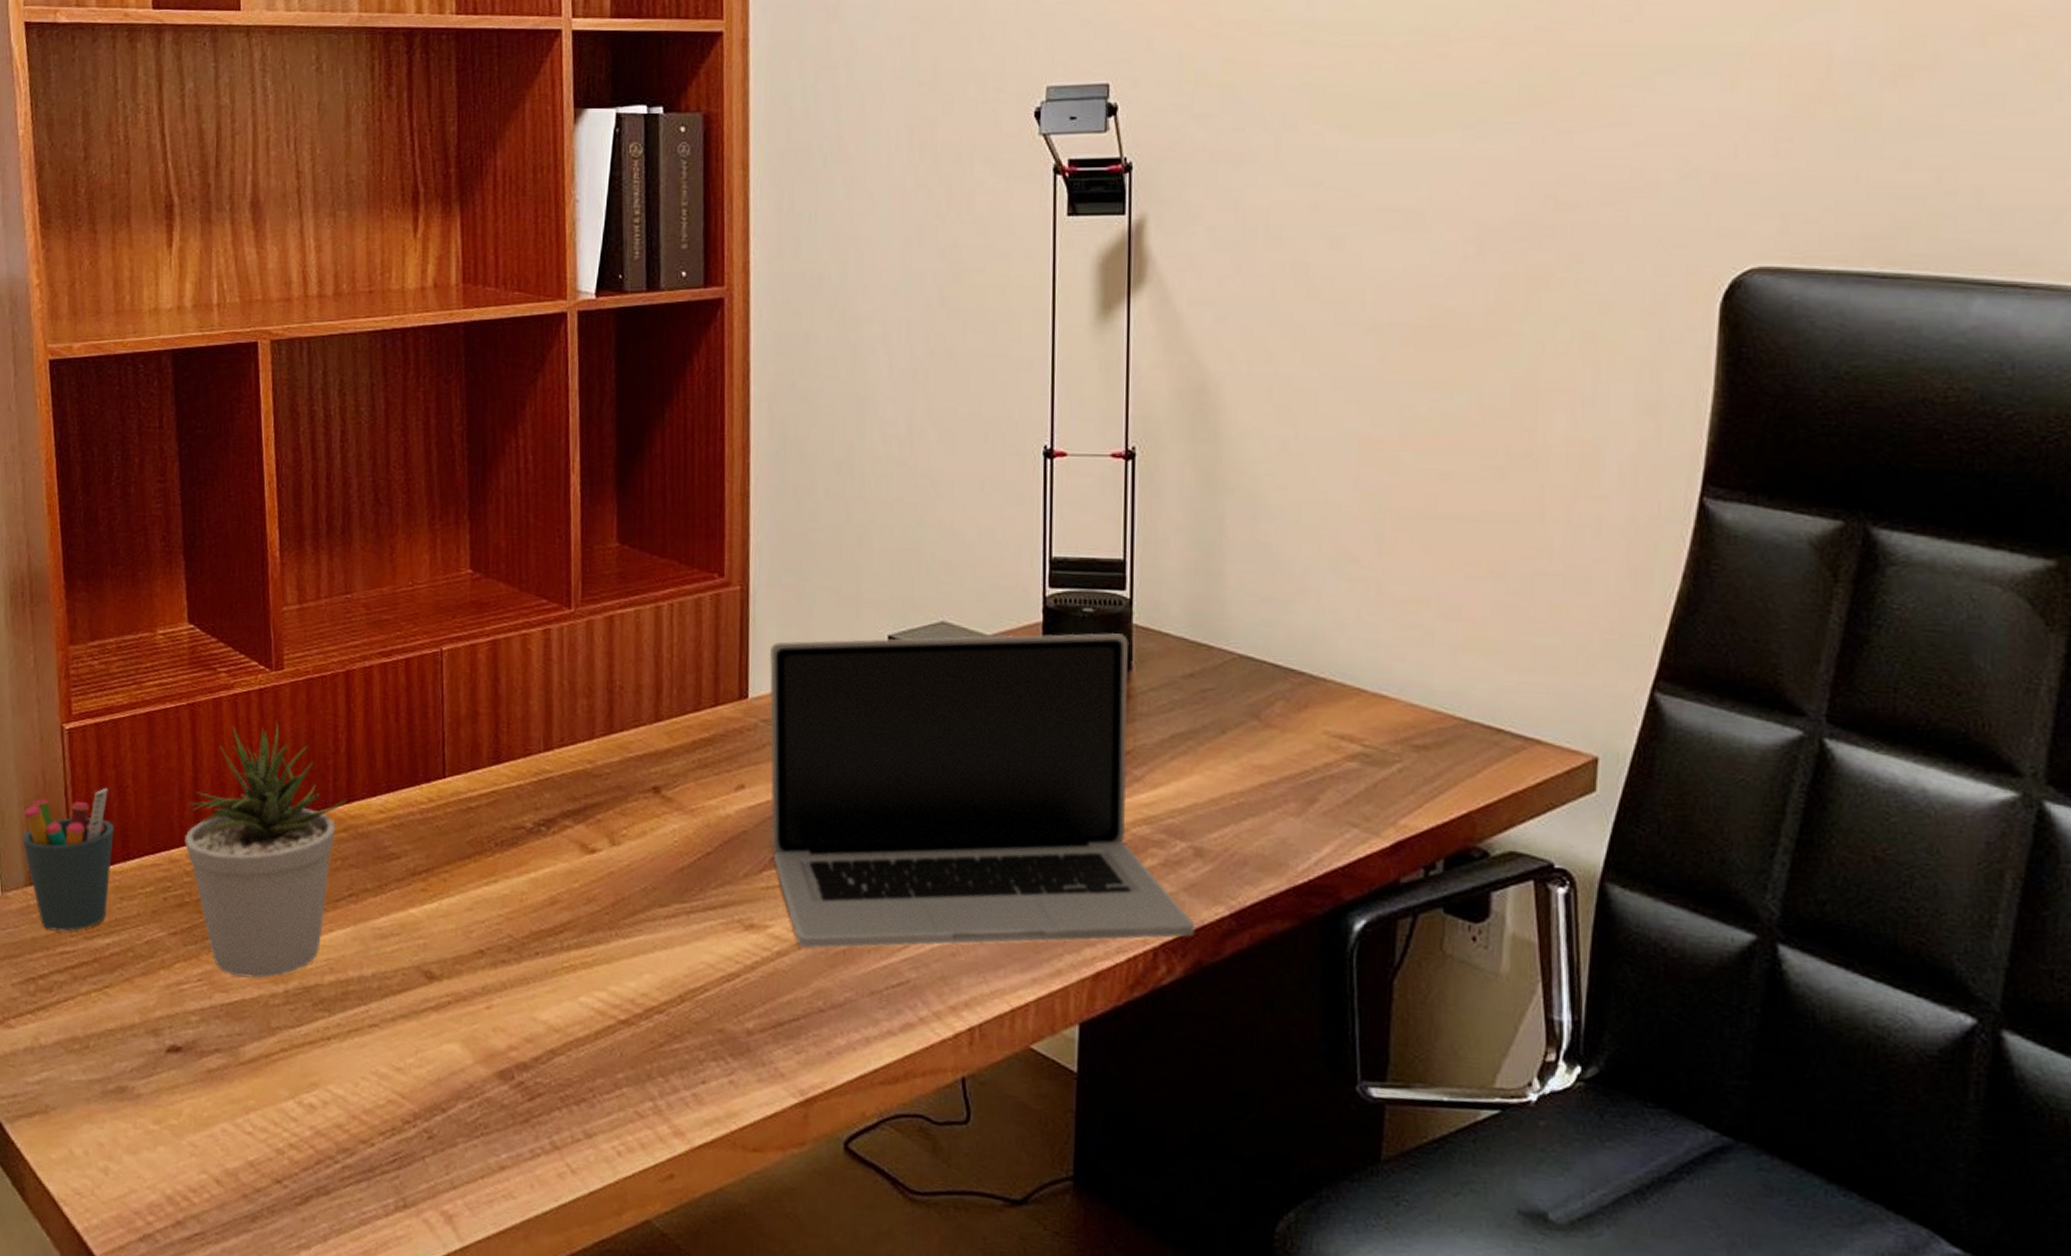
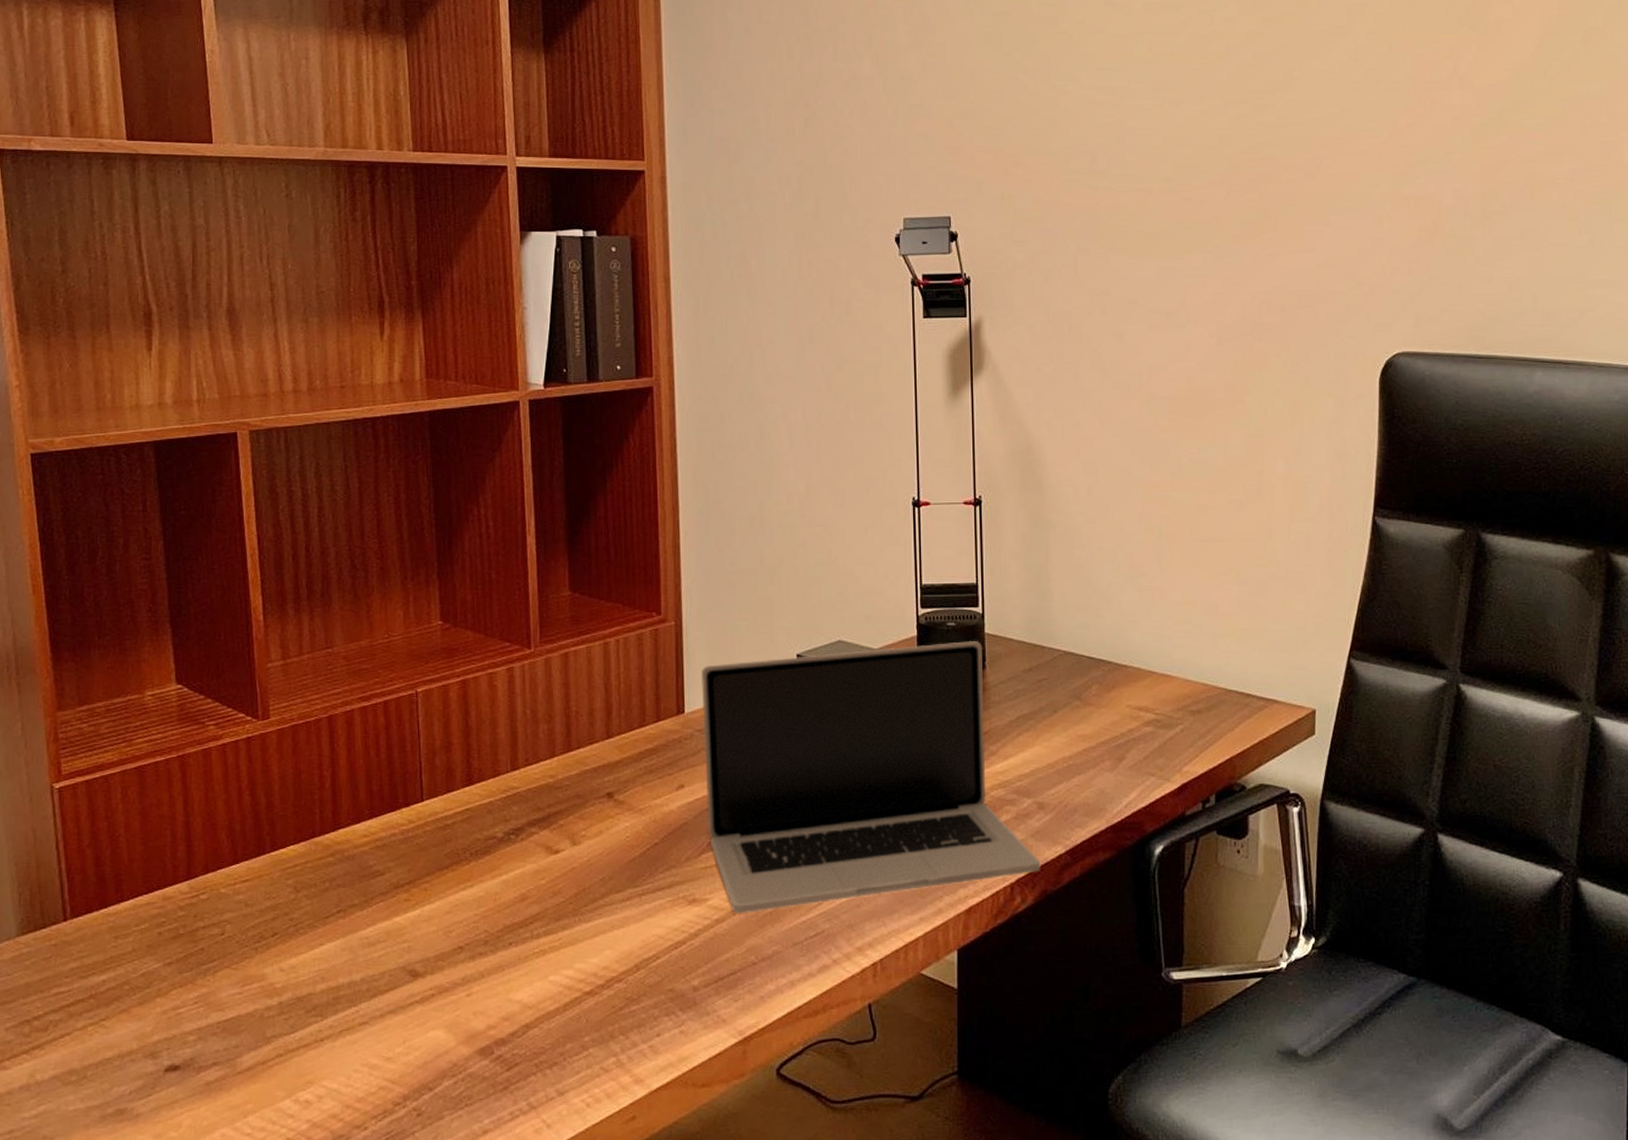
pen holder: present [22,787,114,932] -> none [13,838,107,975]
potted plant: present [185,720,347,978] -> none [178,764,333,995]

